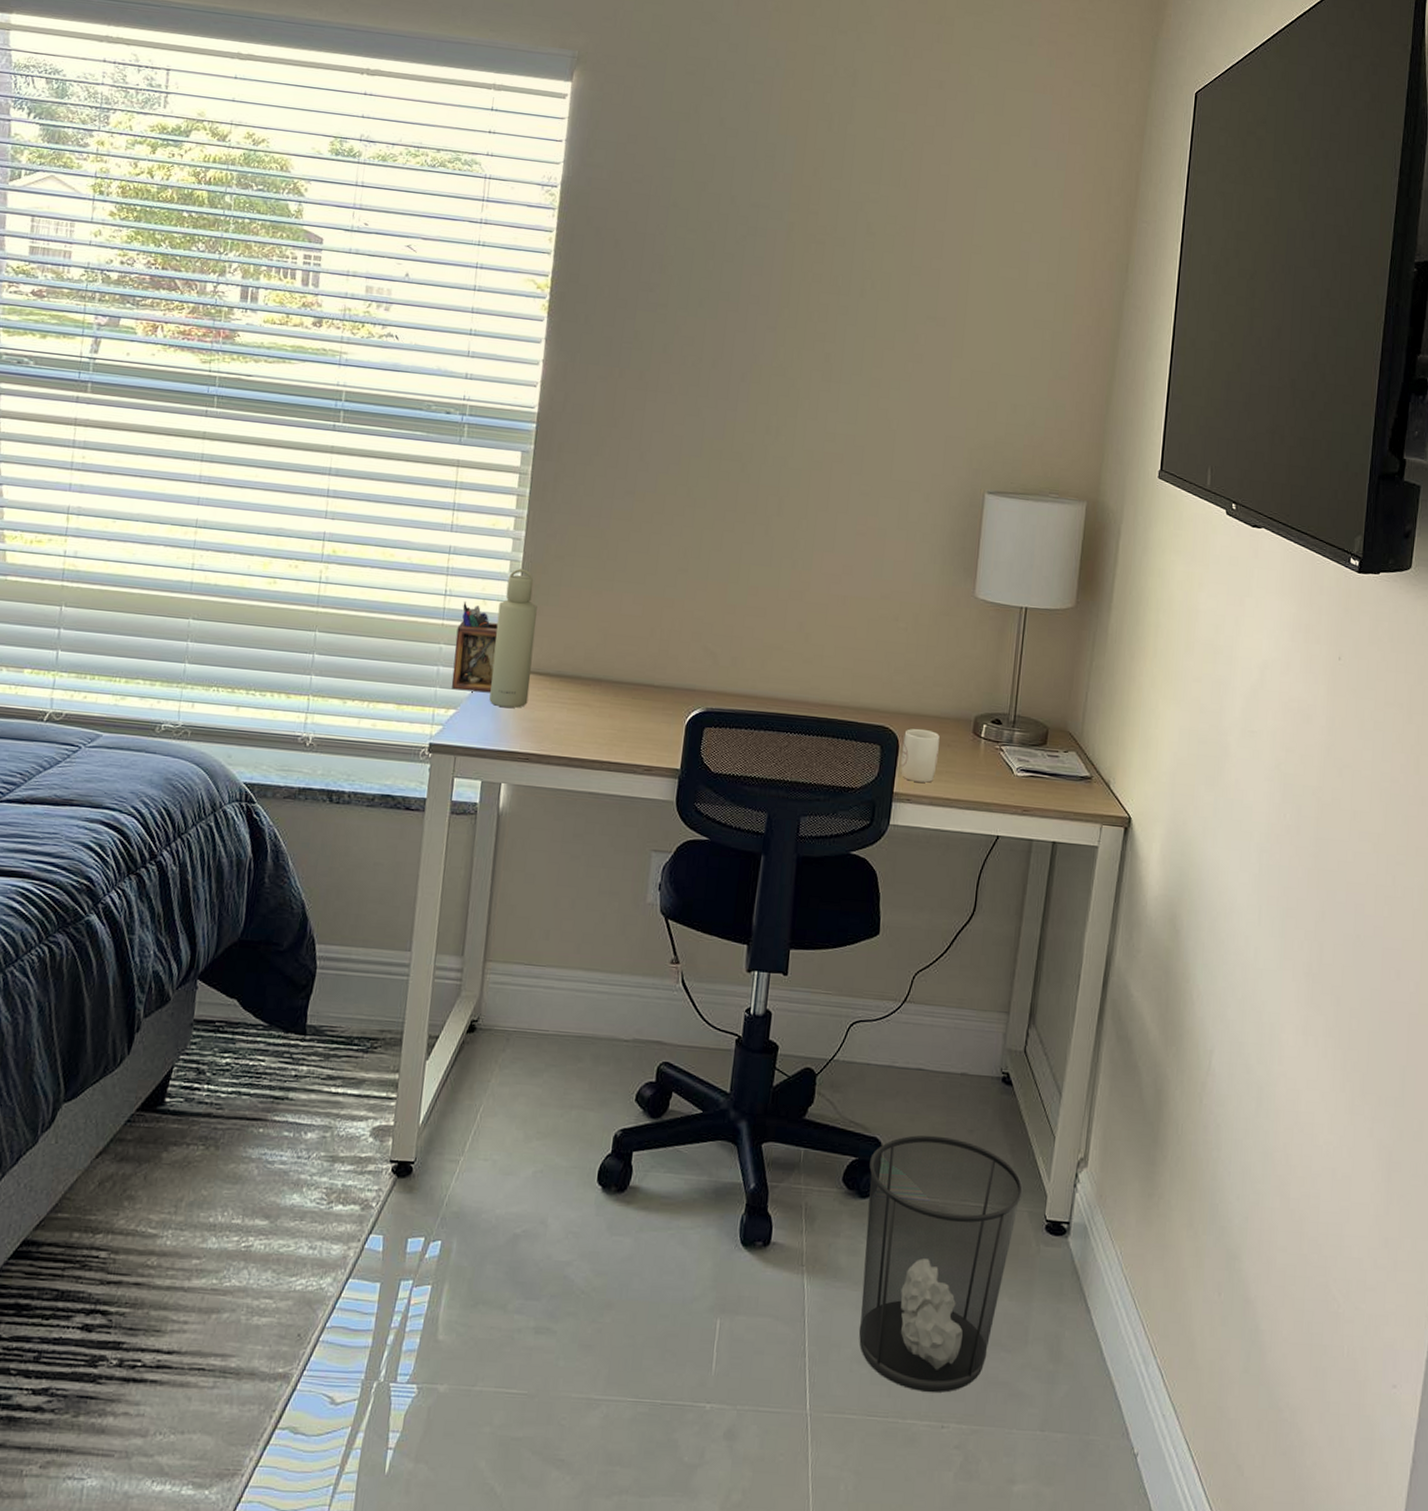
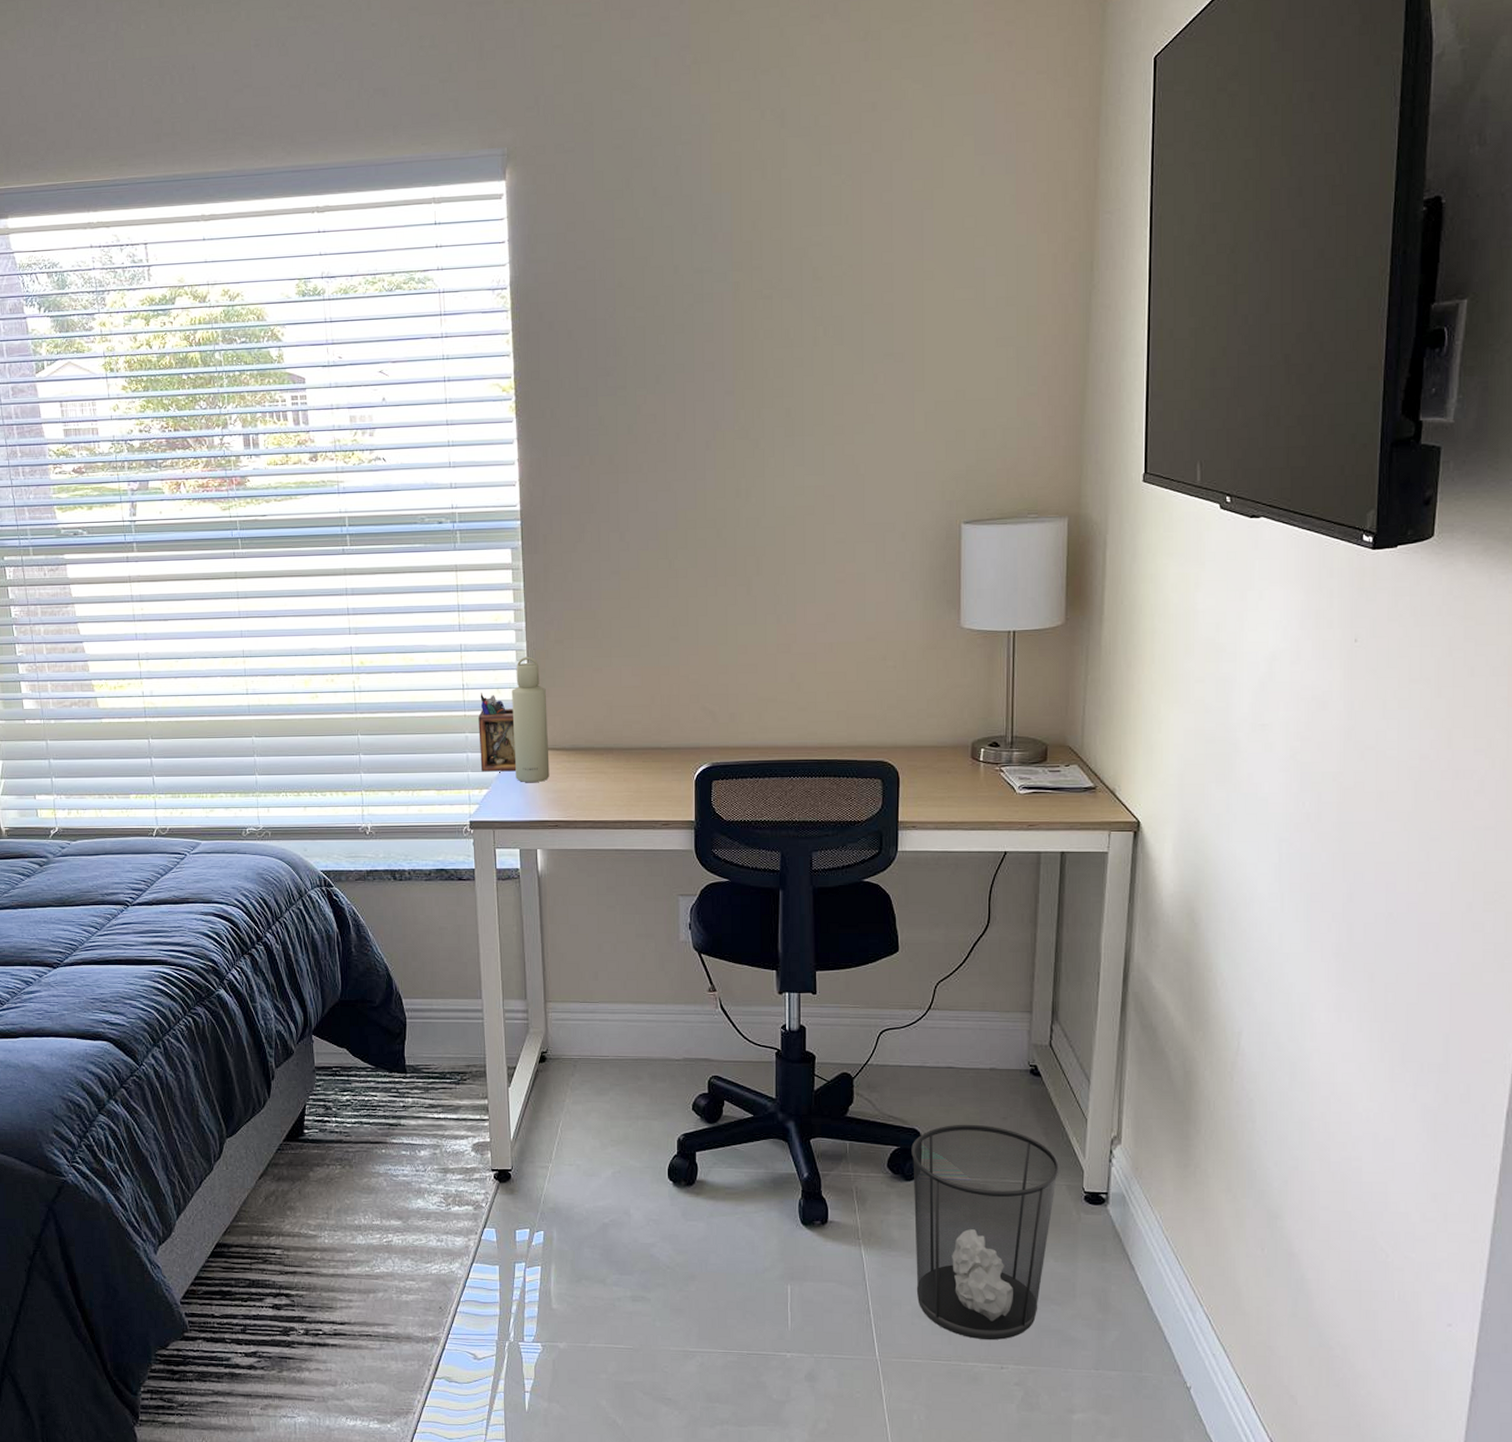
mug: present [900,728,940,783] -> none [902,759,940,809]

